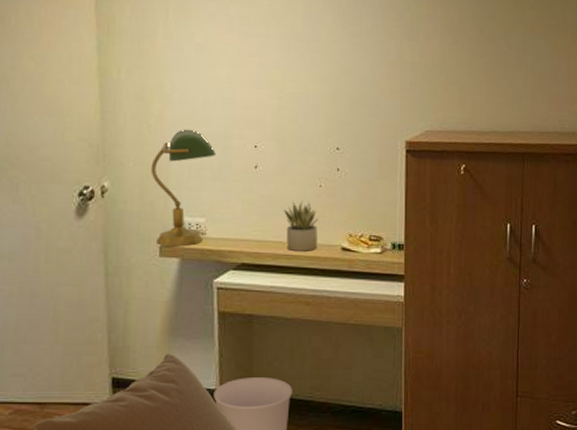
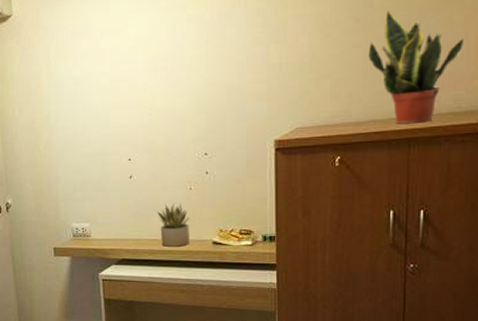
desk lamp: present [150,129,217,247] -> none [43,151,96,248]
potted plant: none [490,26,567,139] -> present [368,10,465,125]

